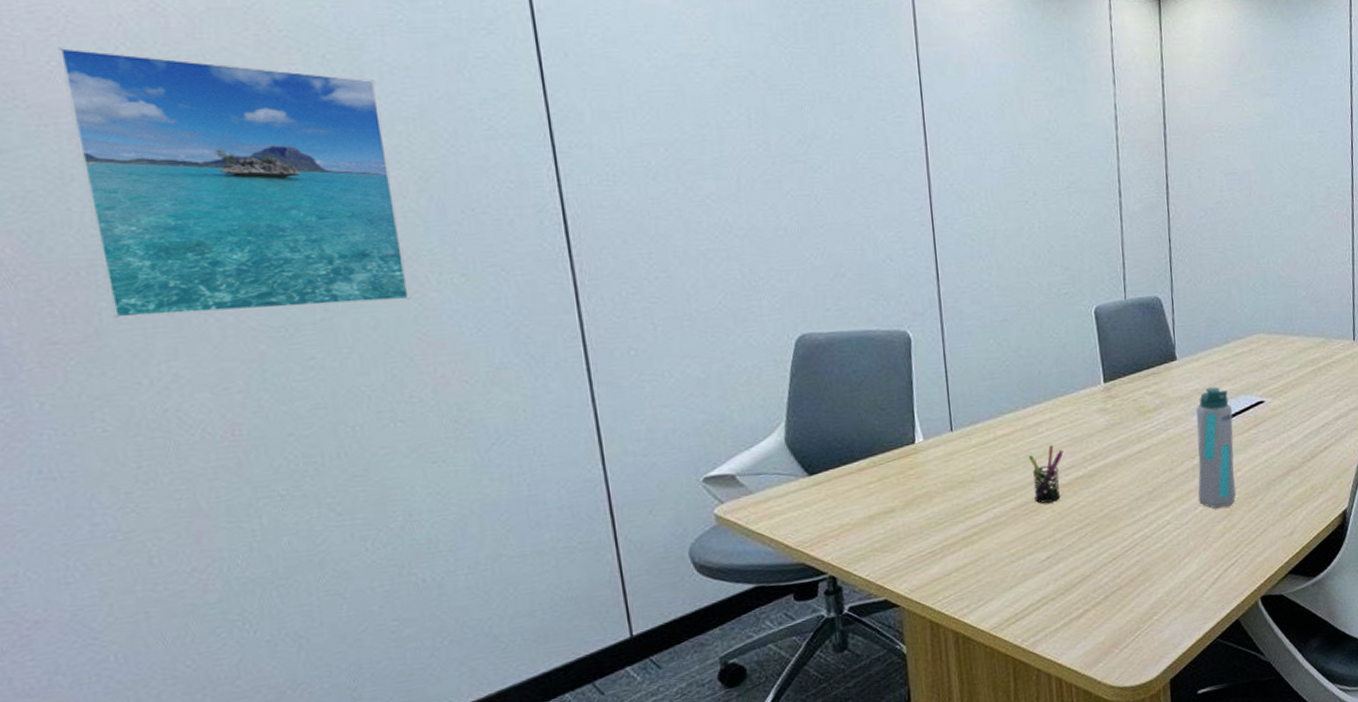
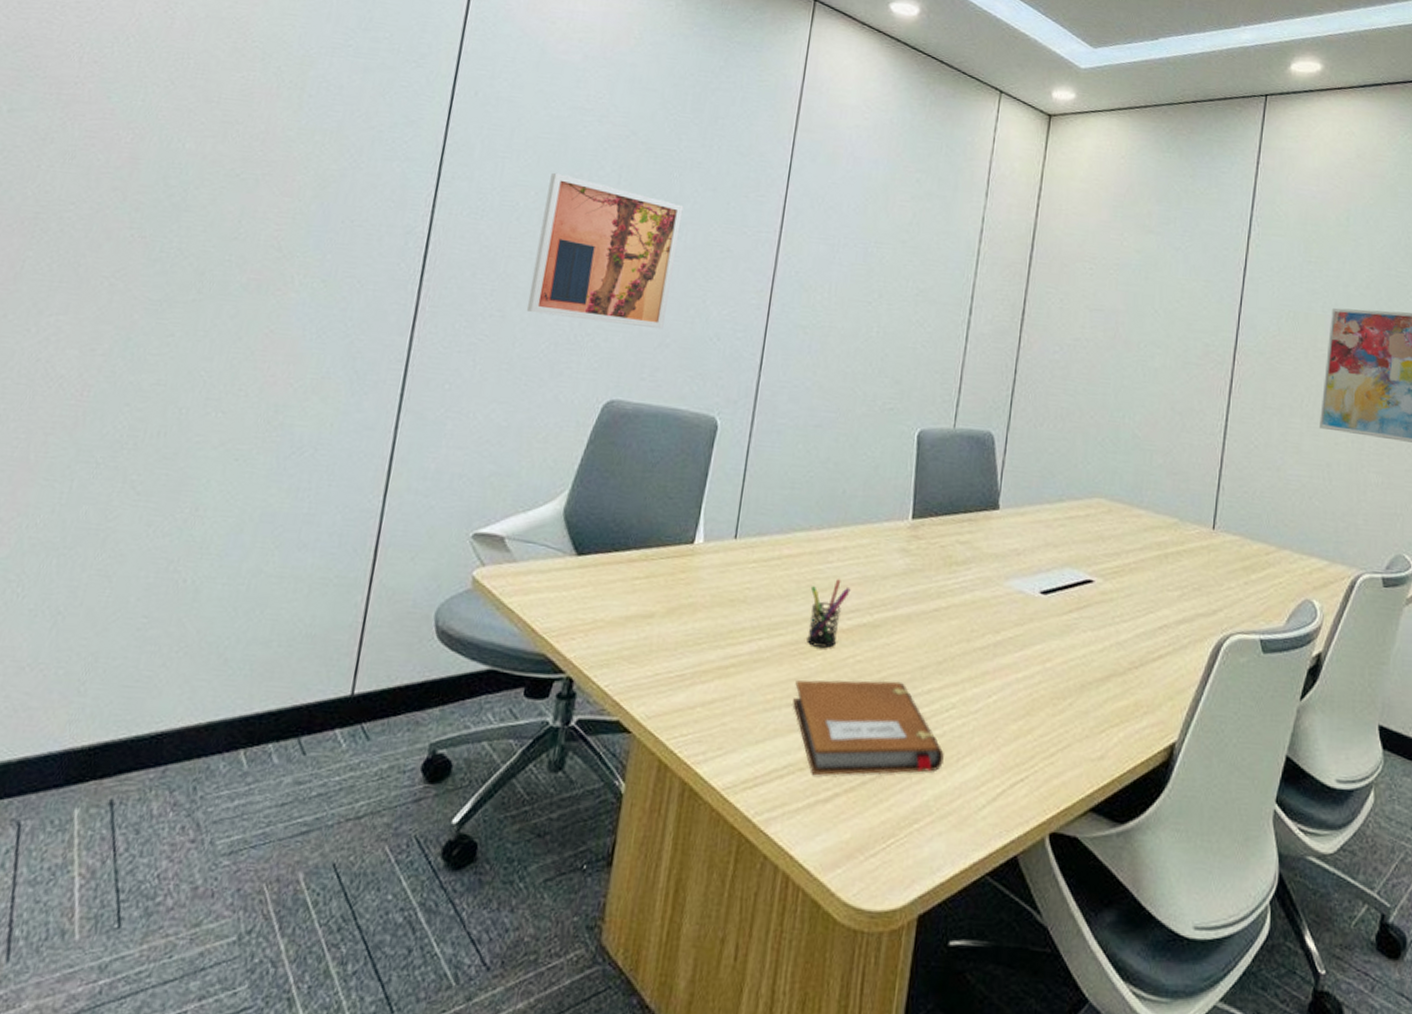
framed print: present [58,46,411,318] -> none [33,32,312,295]
wall art: none [676,125,835,268] -> present [526,172,684,330]
notebook: none [1032,514,1168,602] -> present [793,680,944,776]
water bottle: present [1195,387,1237,509] -> none [994,550,1053,703]

